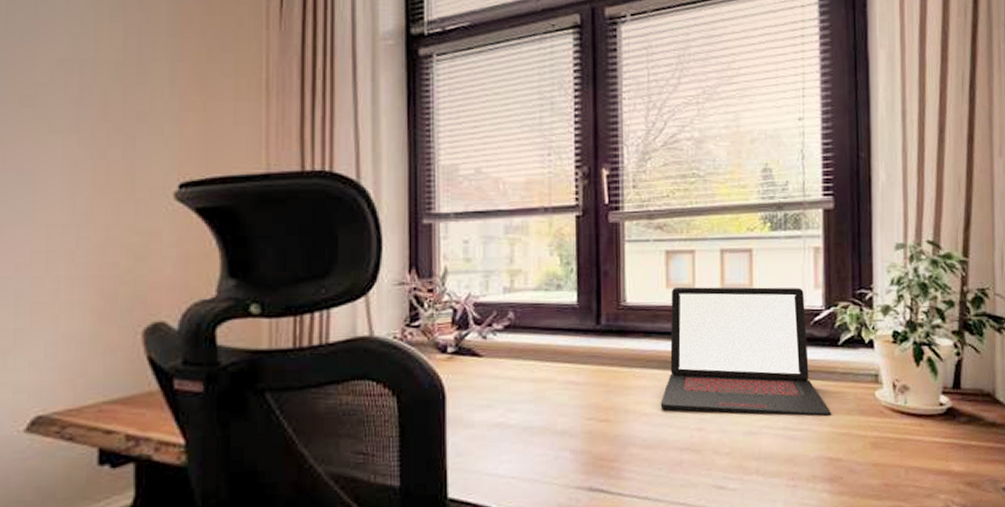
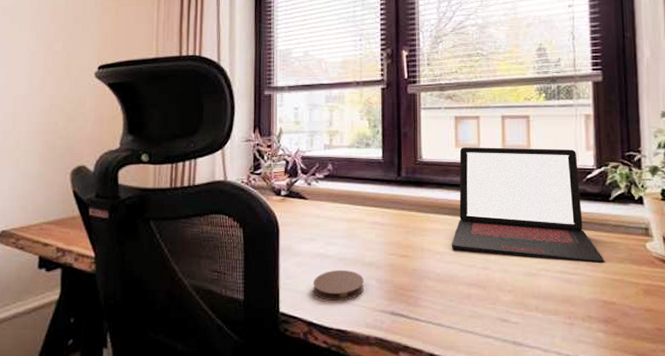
coaster: none [490,441,555,480] -> present [313,270,364,302]

